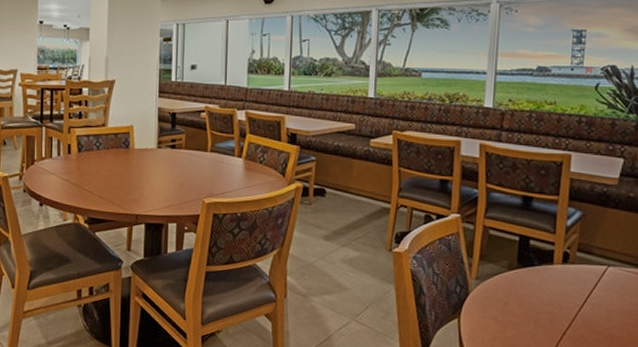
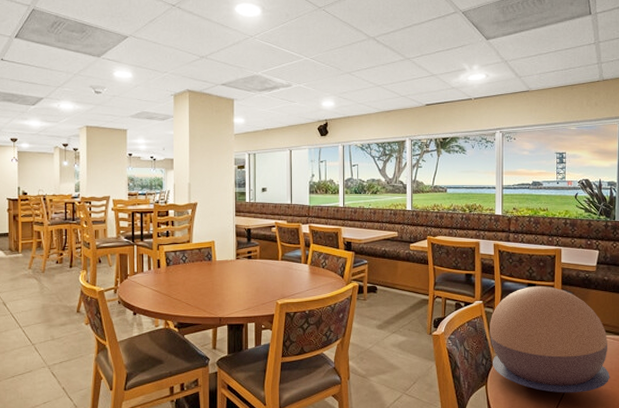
decorative bowl: none [467,199,628,338] -> present [490,285,610,393]

